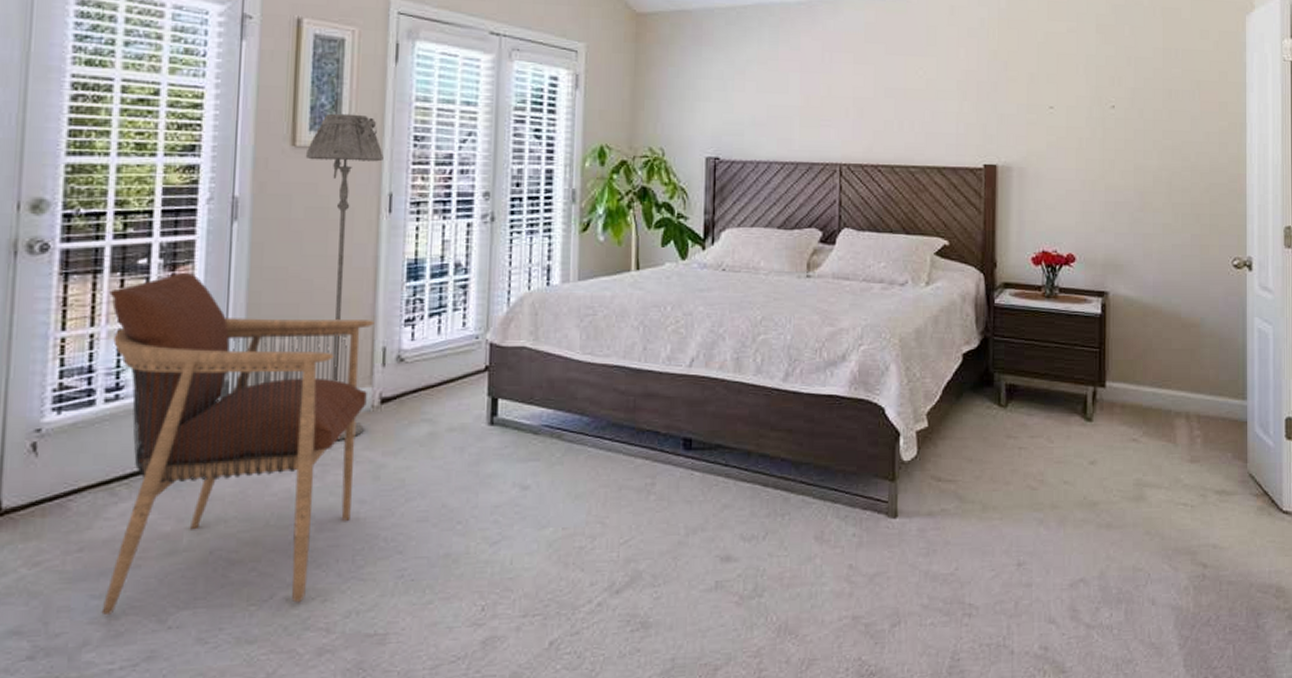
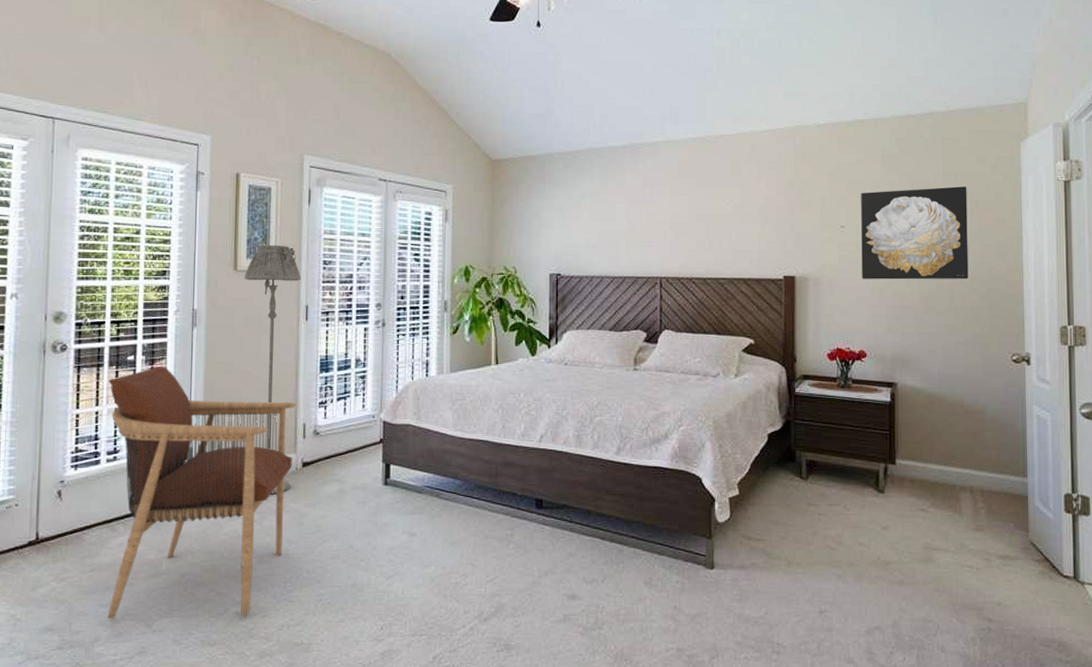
wall art: none [1072,64,1188,172] -> present [861,186,969,280]

